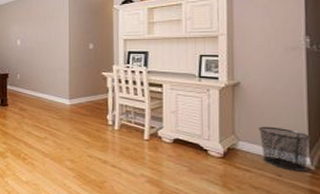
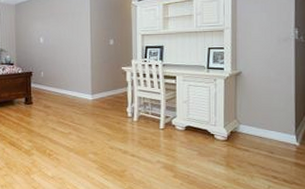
waste bin: present [258,126,310,172] -> none [255,110,297,148]

